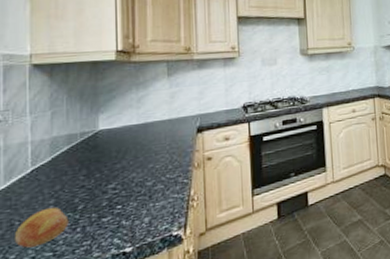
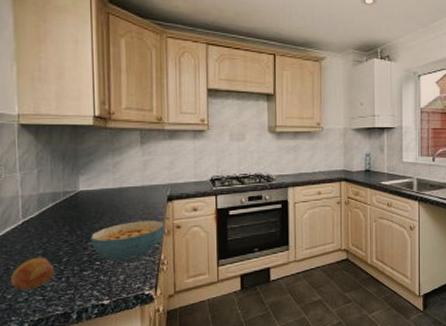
cereal bowl: none [111,154,194,203] -> present [91,220,165,263]

